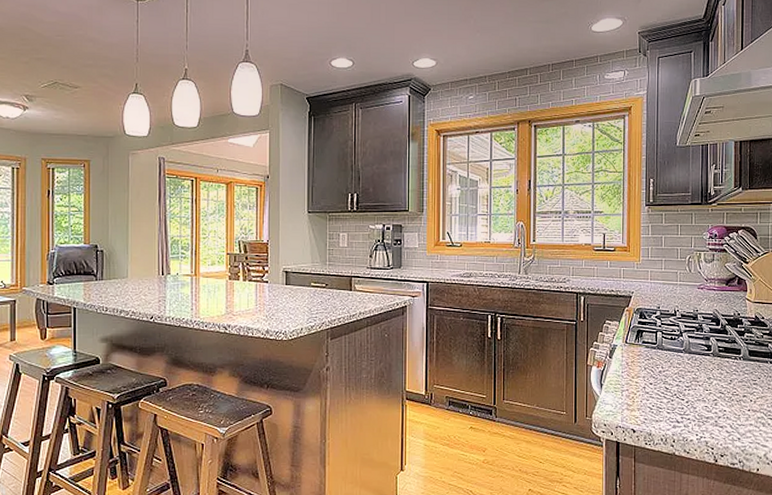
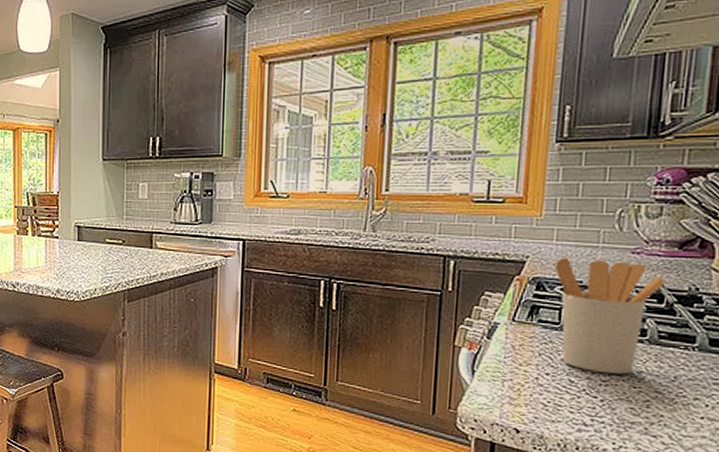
utensil holder: none [651,293,720,381] -> present [555,257,667,374]

